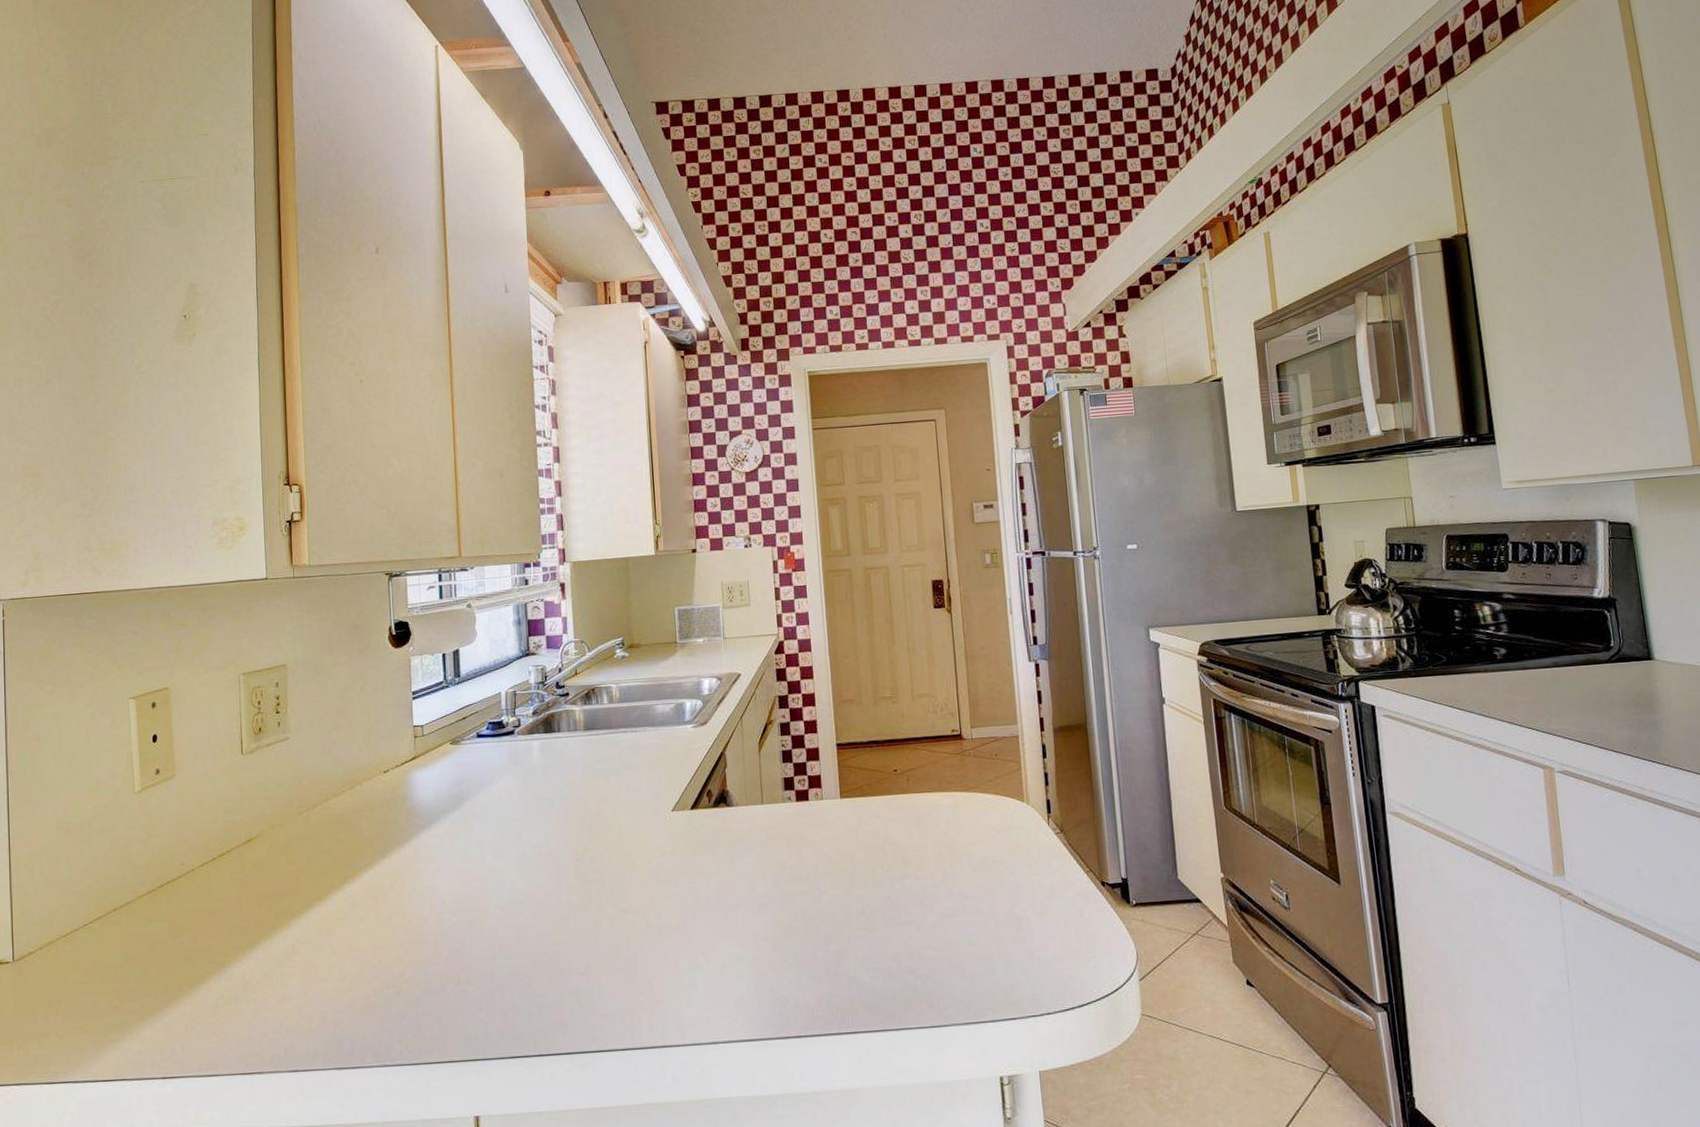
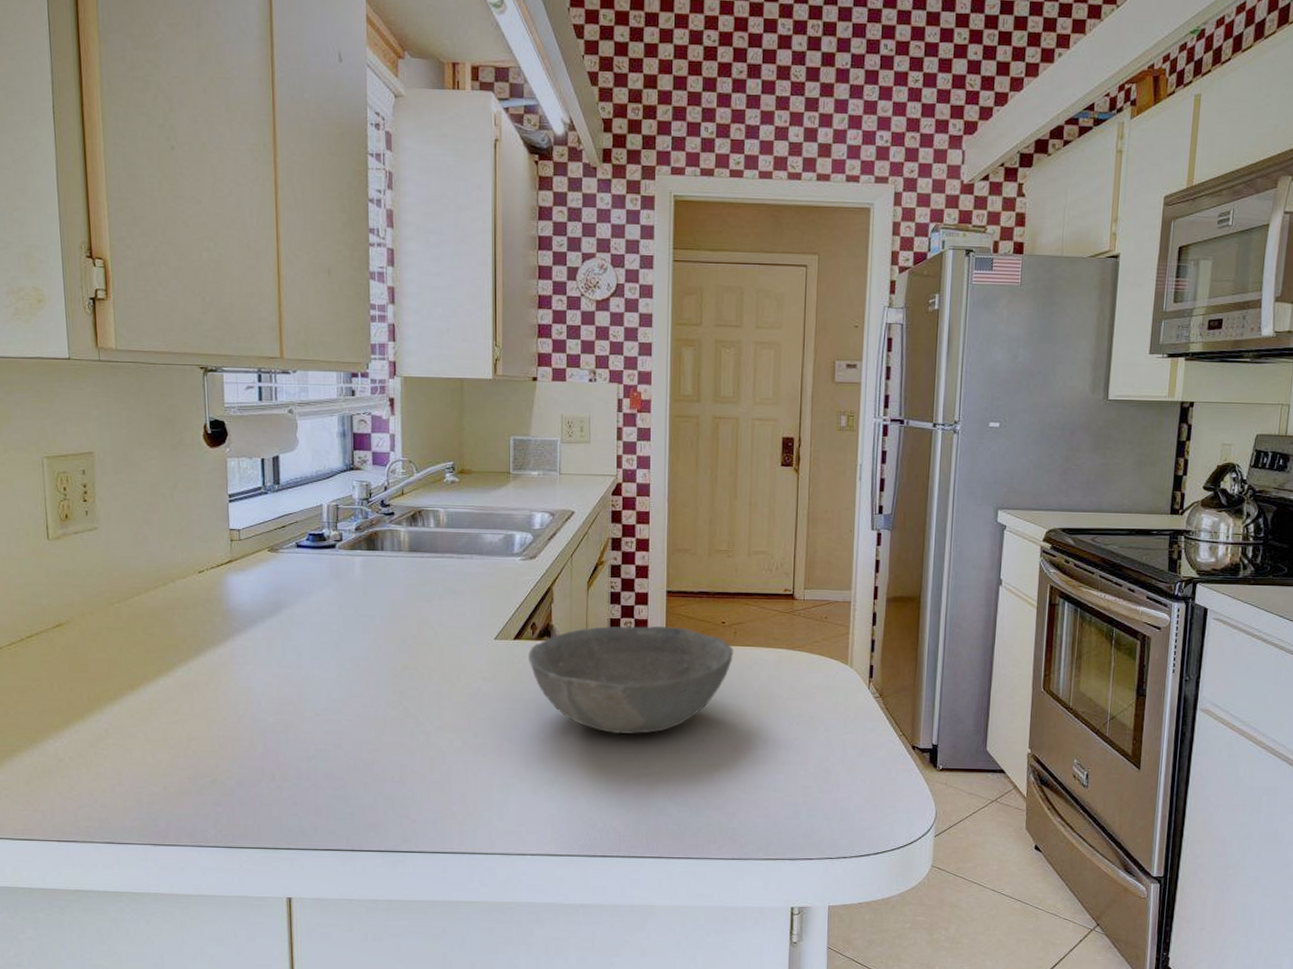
bowl: none [705,779,909,900] -> present [527,626,733,734]

